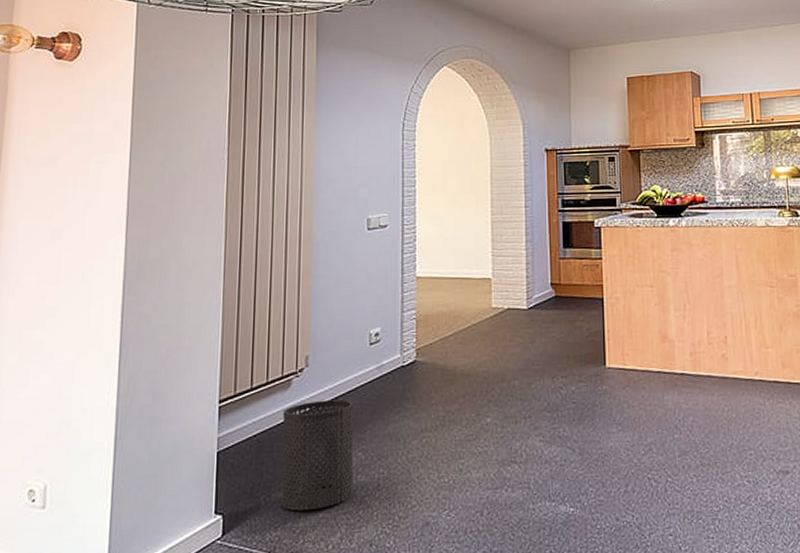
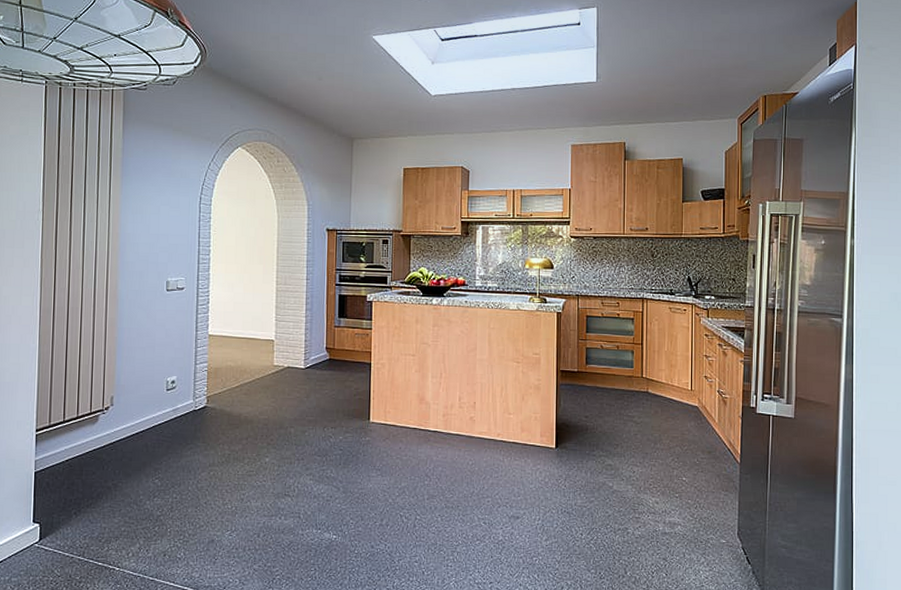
trash can: present [282,399,354,511] -> none [90,435,152,525]

